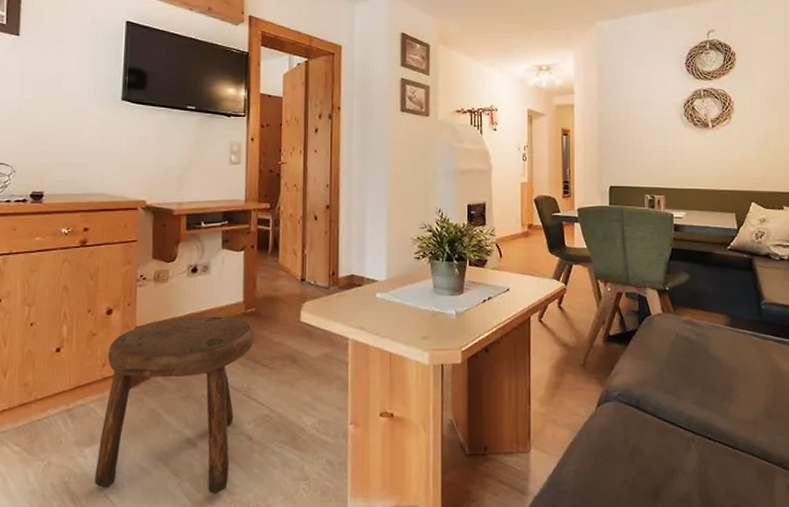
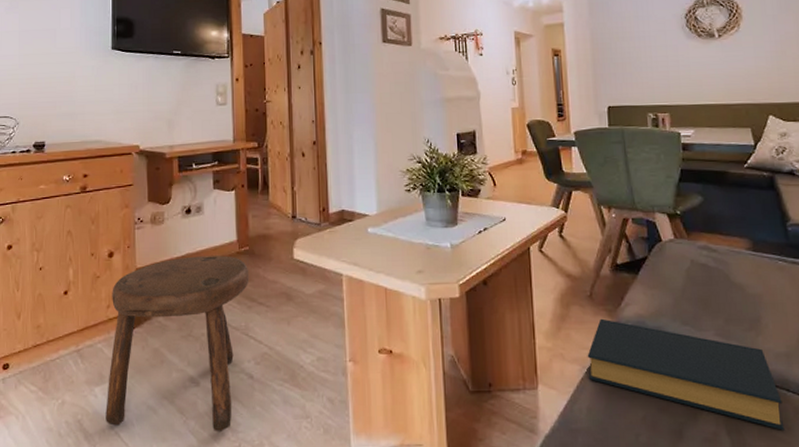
hardback book: none [577,386,748,491] -> present [587,318,785,430]

